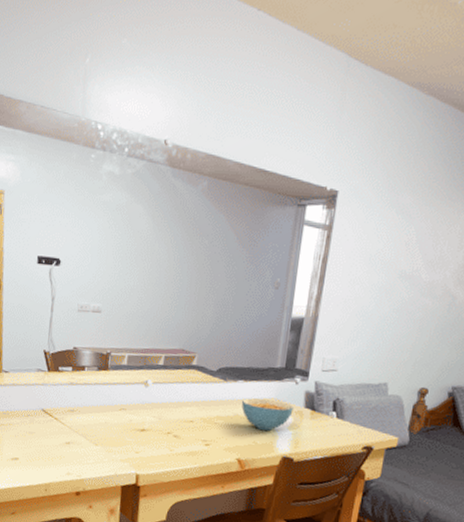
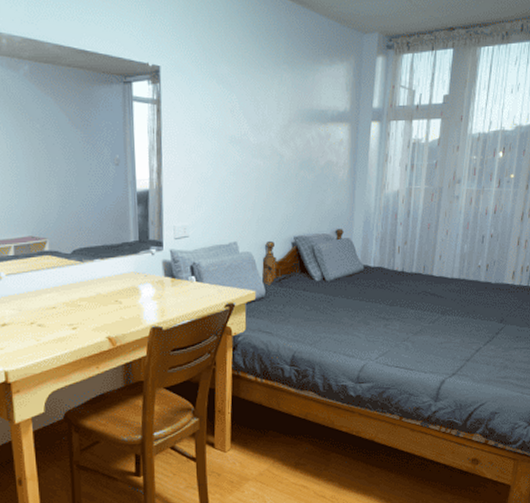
cereal bowl: present [241,398,294,431] -> none [101,274,154,305]

